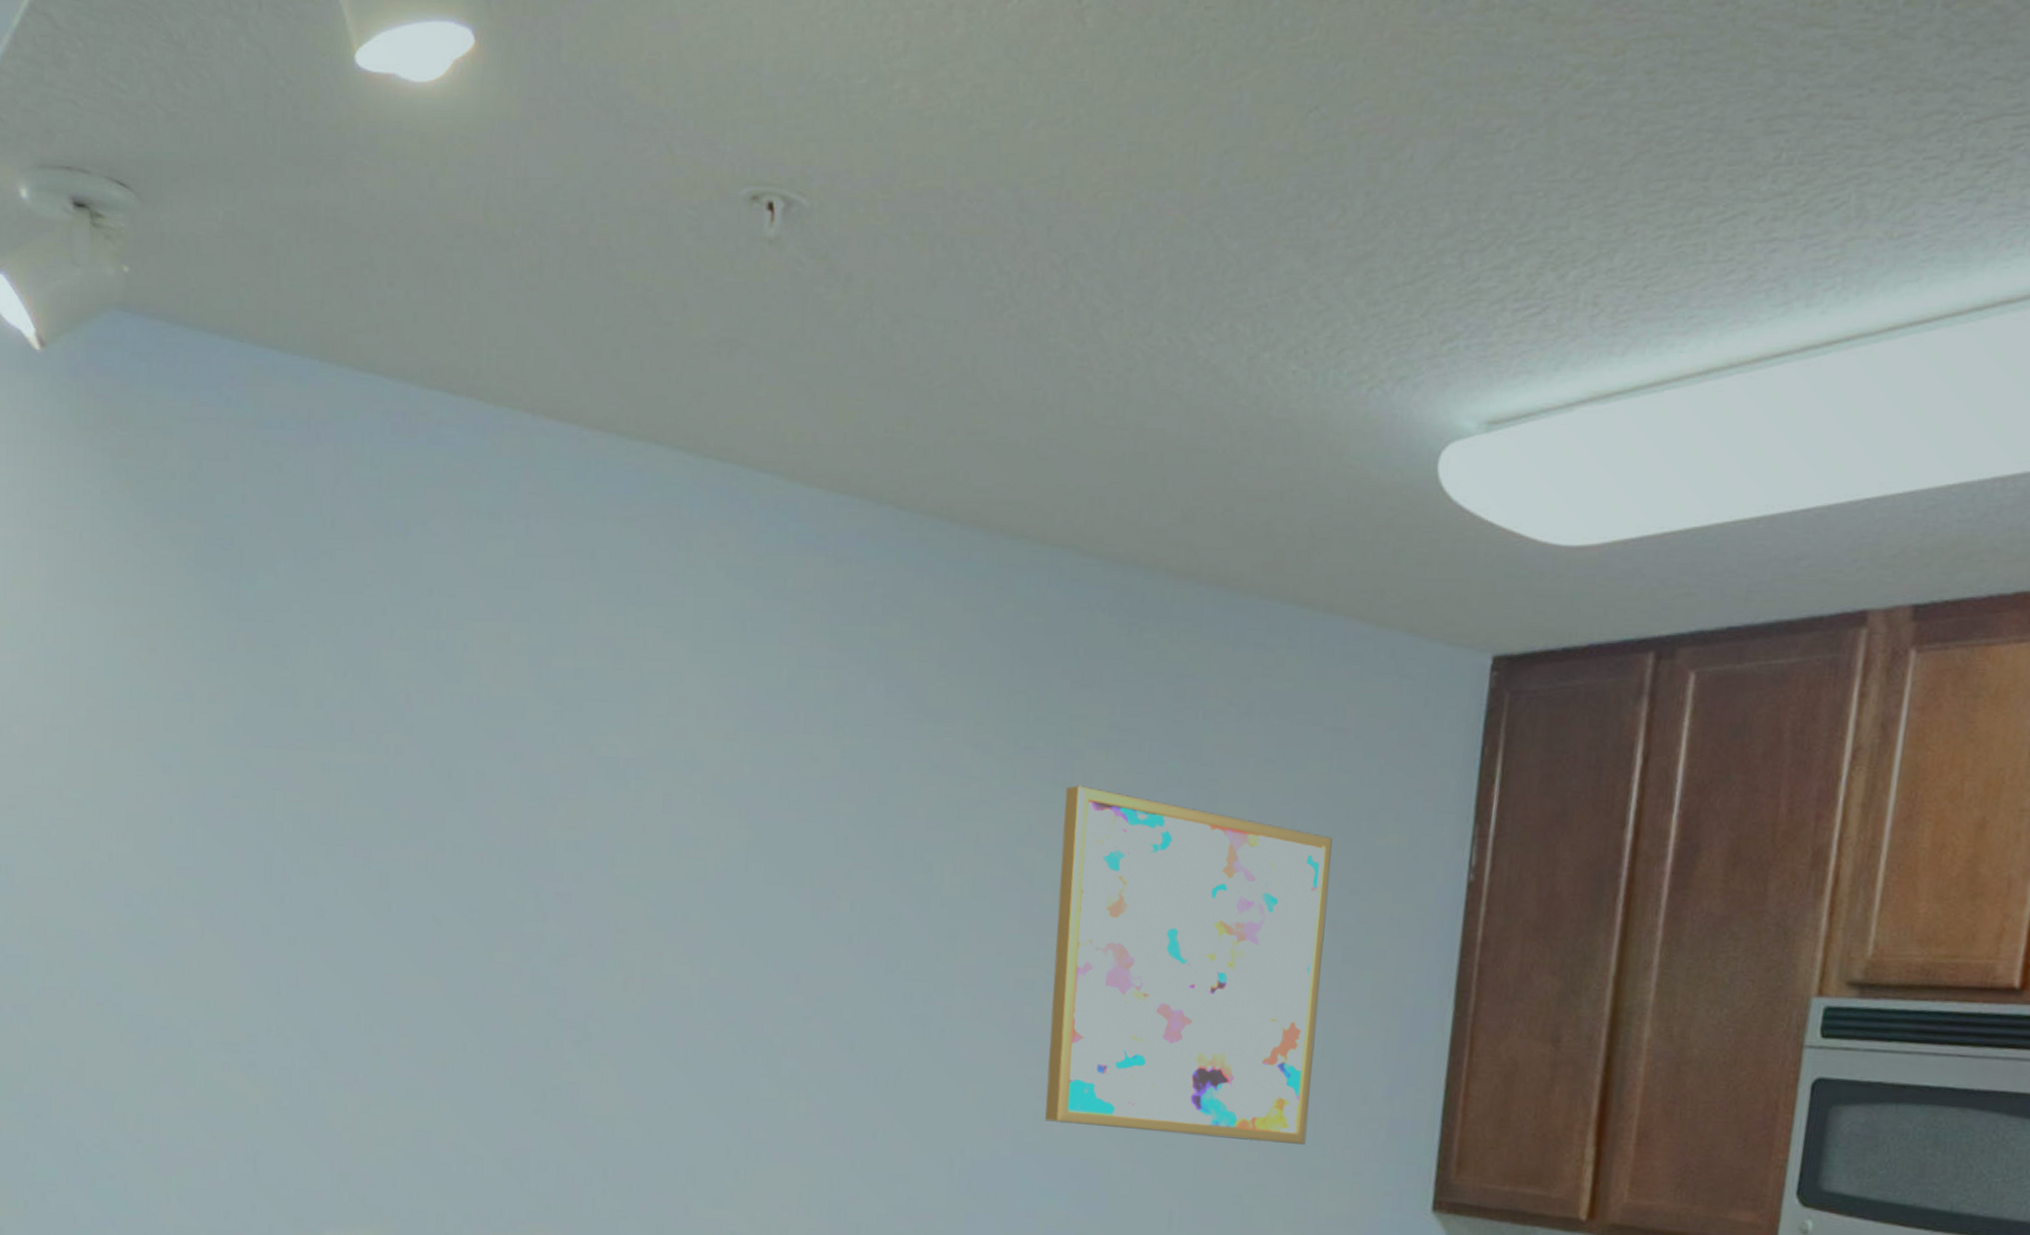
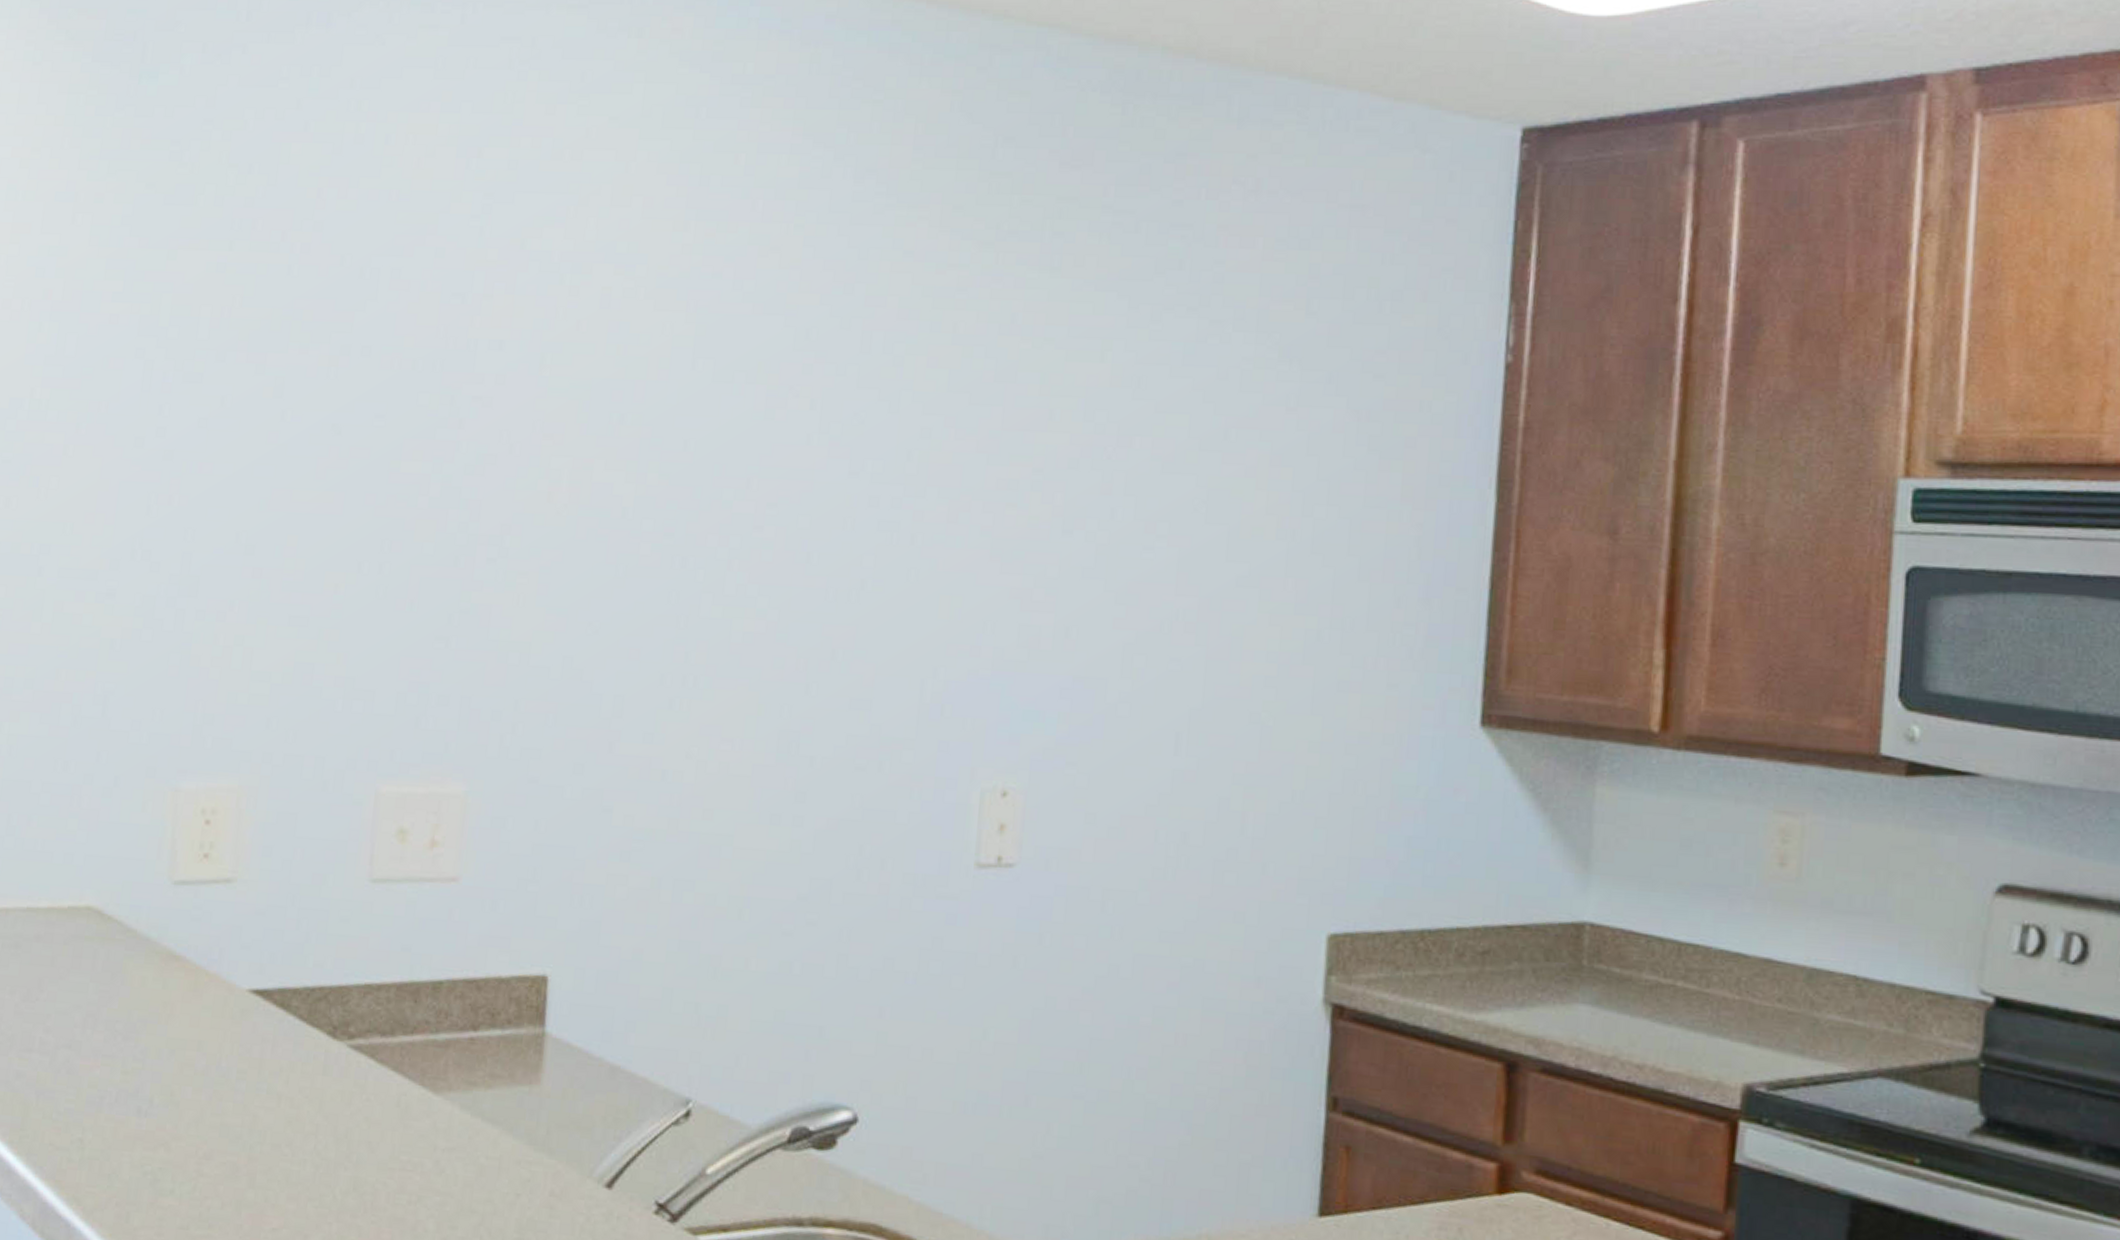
wall art: present [1045,785,1333,1145] -> none [1031,270,1353,655]

